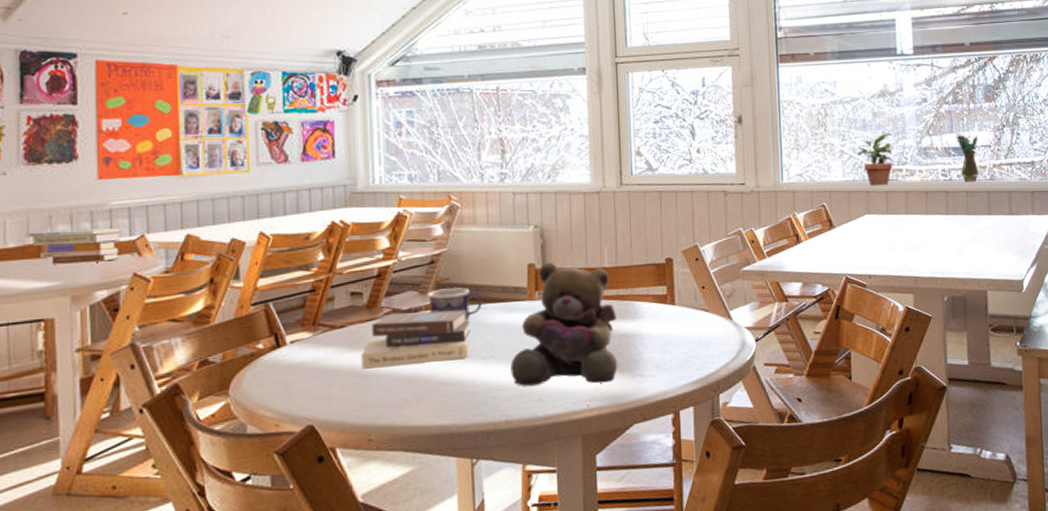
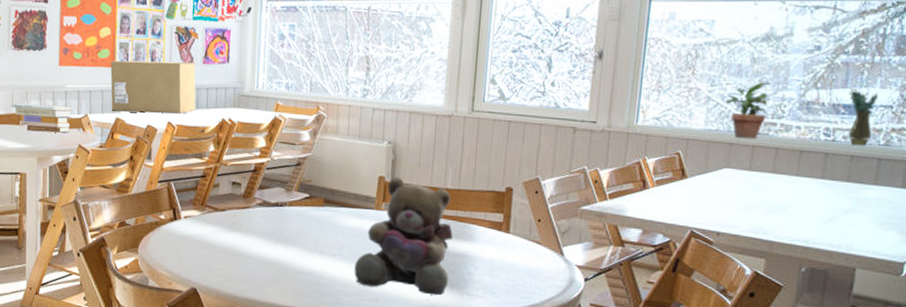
box: none [175,160,295,228] -> present [110,60,196,115]
books: present [361,310,470,369] -> none [235,204,325,253]
cup: present [428,287,483,322] -> none [292,189,337,221]

